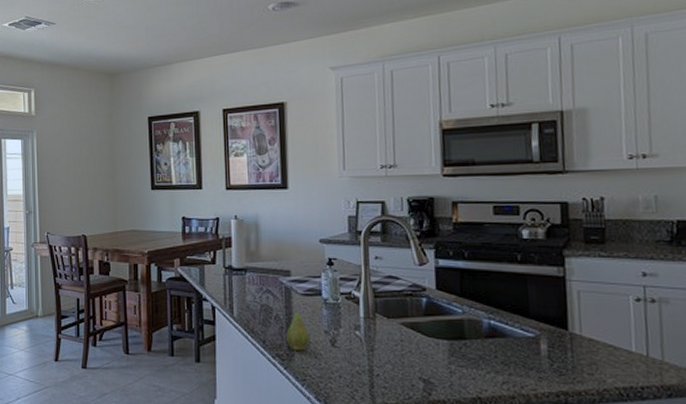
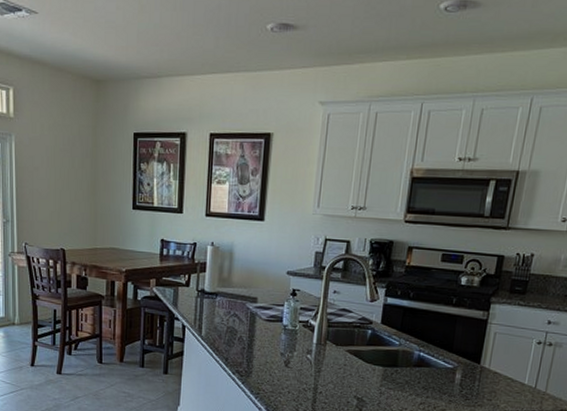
fruit: present [286,307,310,351] -> none [247,330,268,369]

